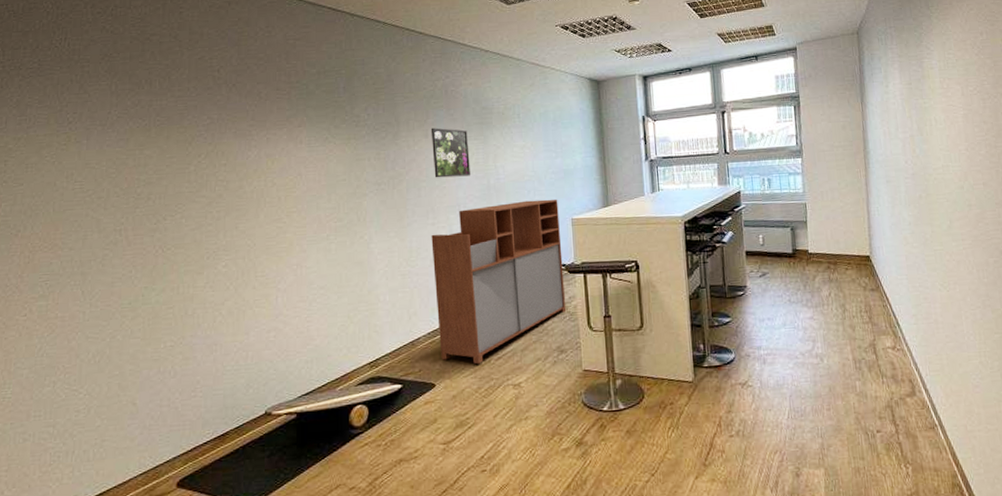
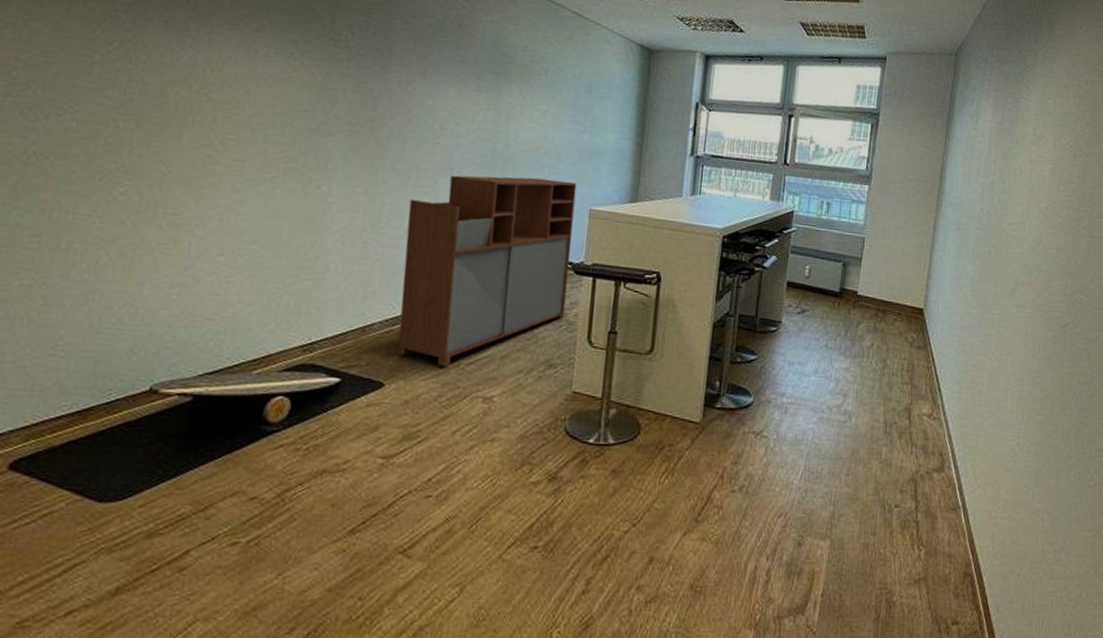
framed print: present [430,127,470,178] -> none [426,67,479,135]

